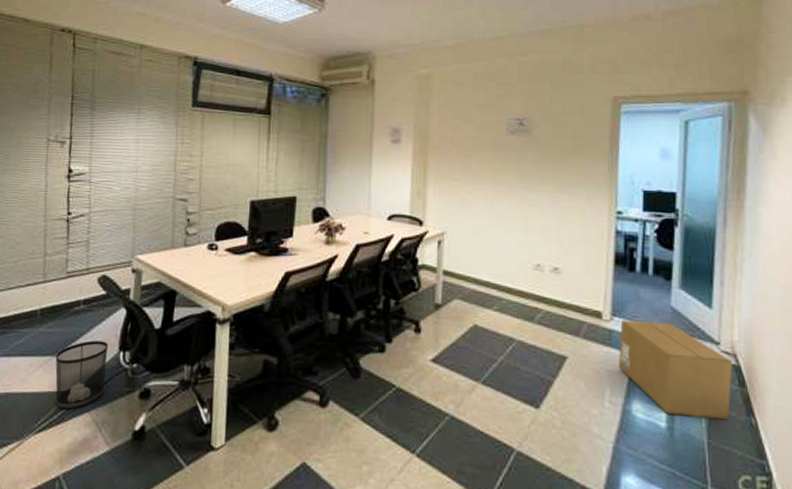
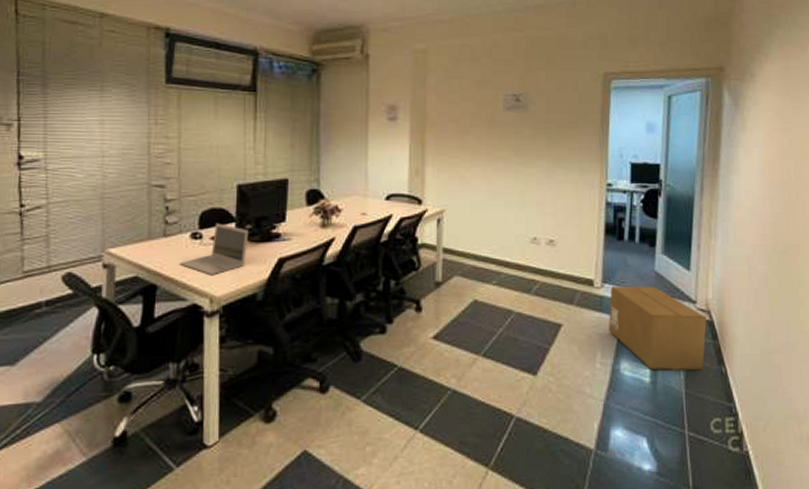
waste bin: present [55,340,108,410] -> none [14,345,78,423]
laptop: none [197,235,259,285] -> present [180,222,249,276]

